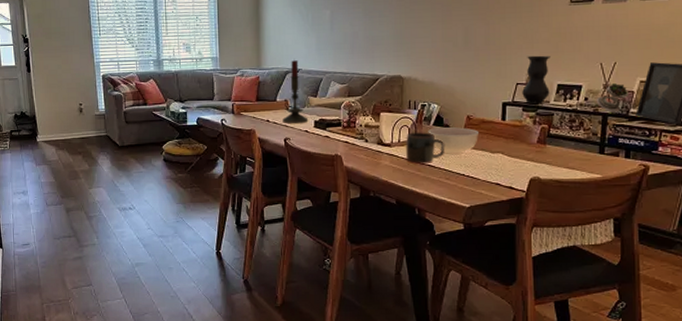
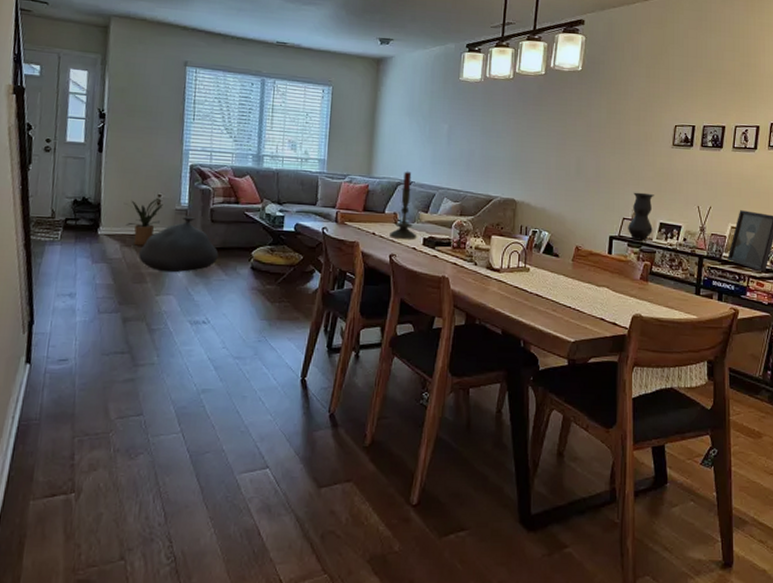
house plant: none [54,106,85,148] -> present [125,197,164,246]
pouf: none [71,120,135,169] -> present [139,217,219,273]
mug: present [406,132,445,165] -> none [515,259,554,294]
bowl: present [428,127,480,155] -> none [537,256,587,286]
succulent plant: present [596,83,630,114] -> none [693,227,722,256]

